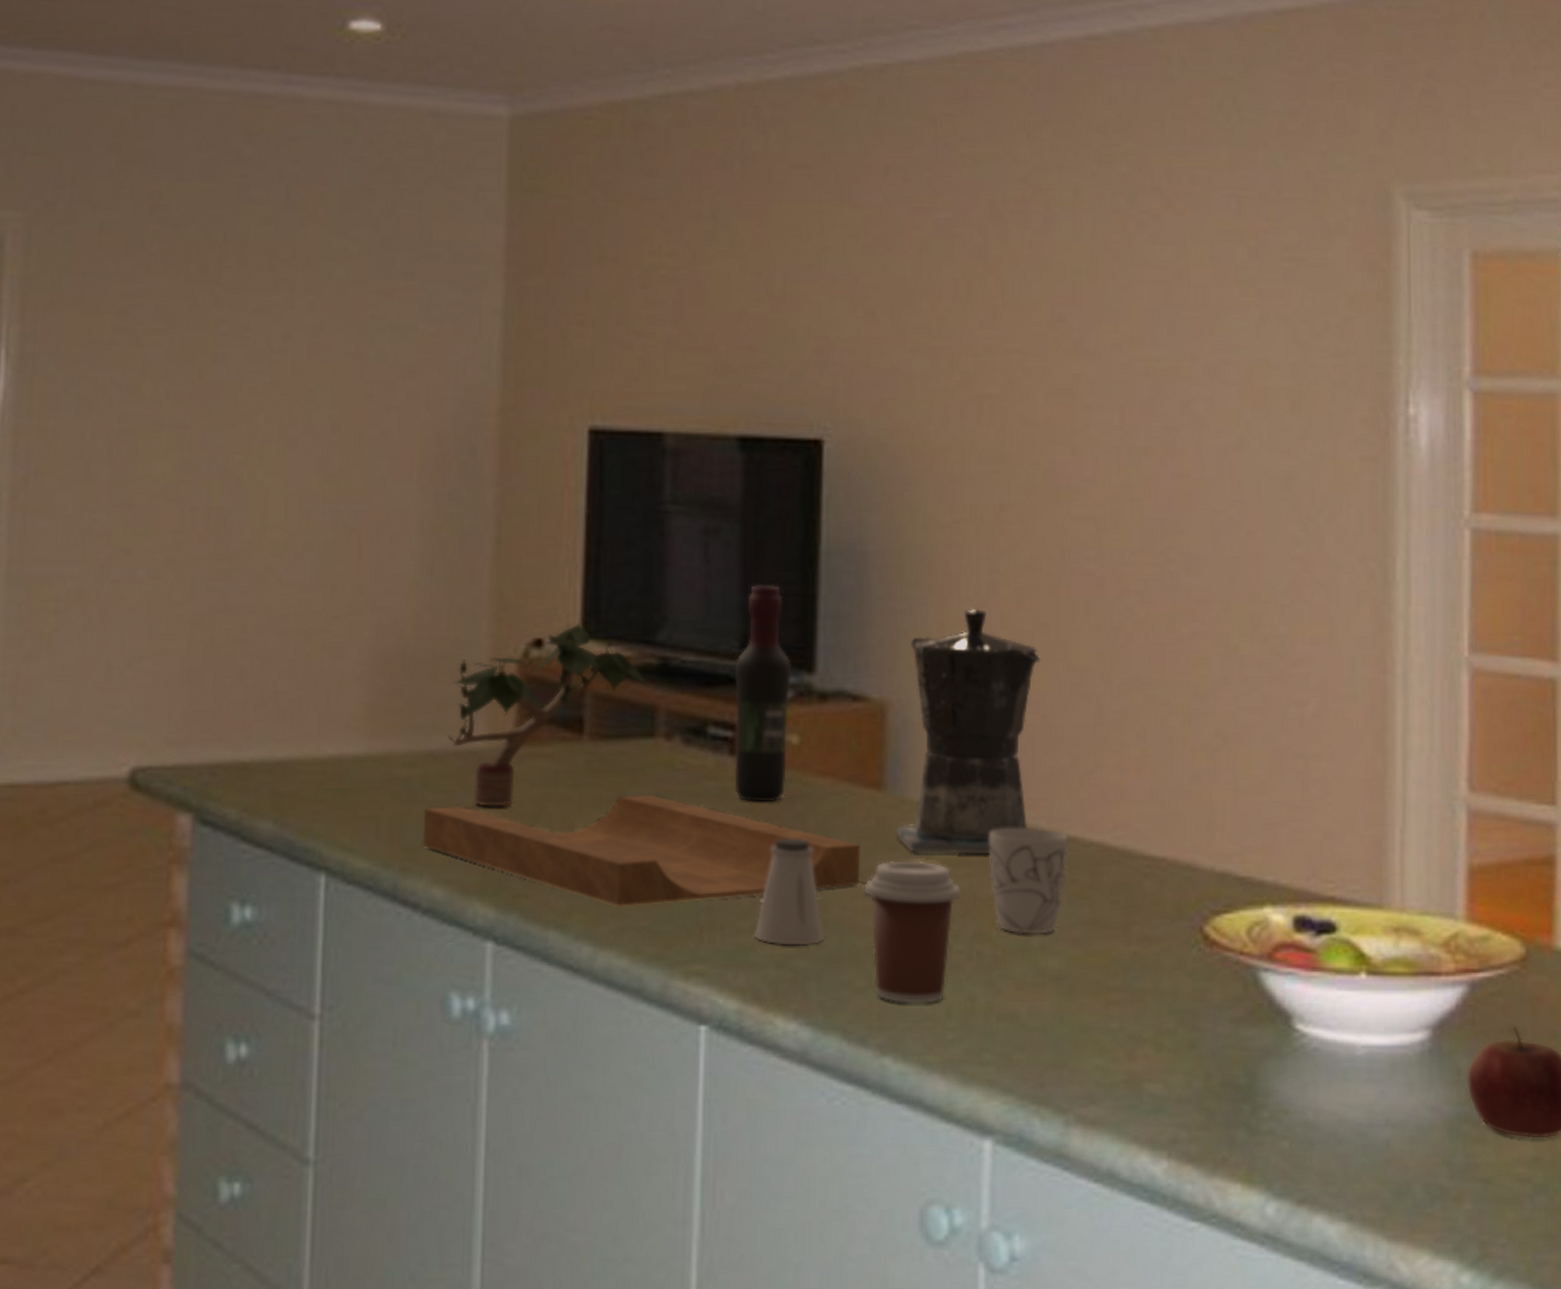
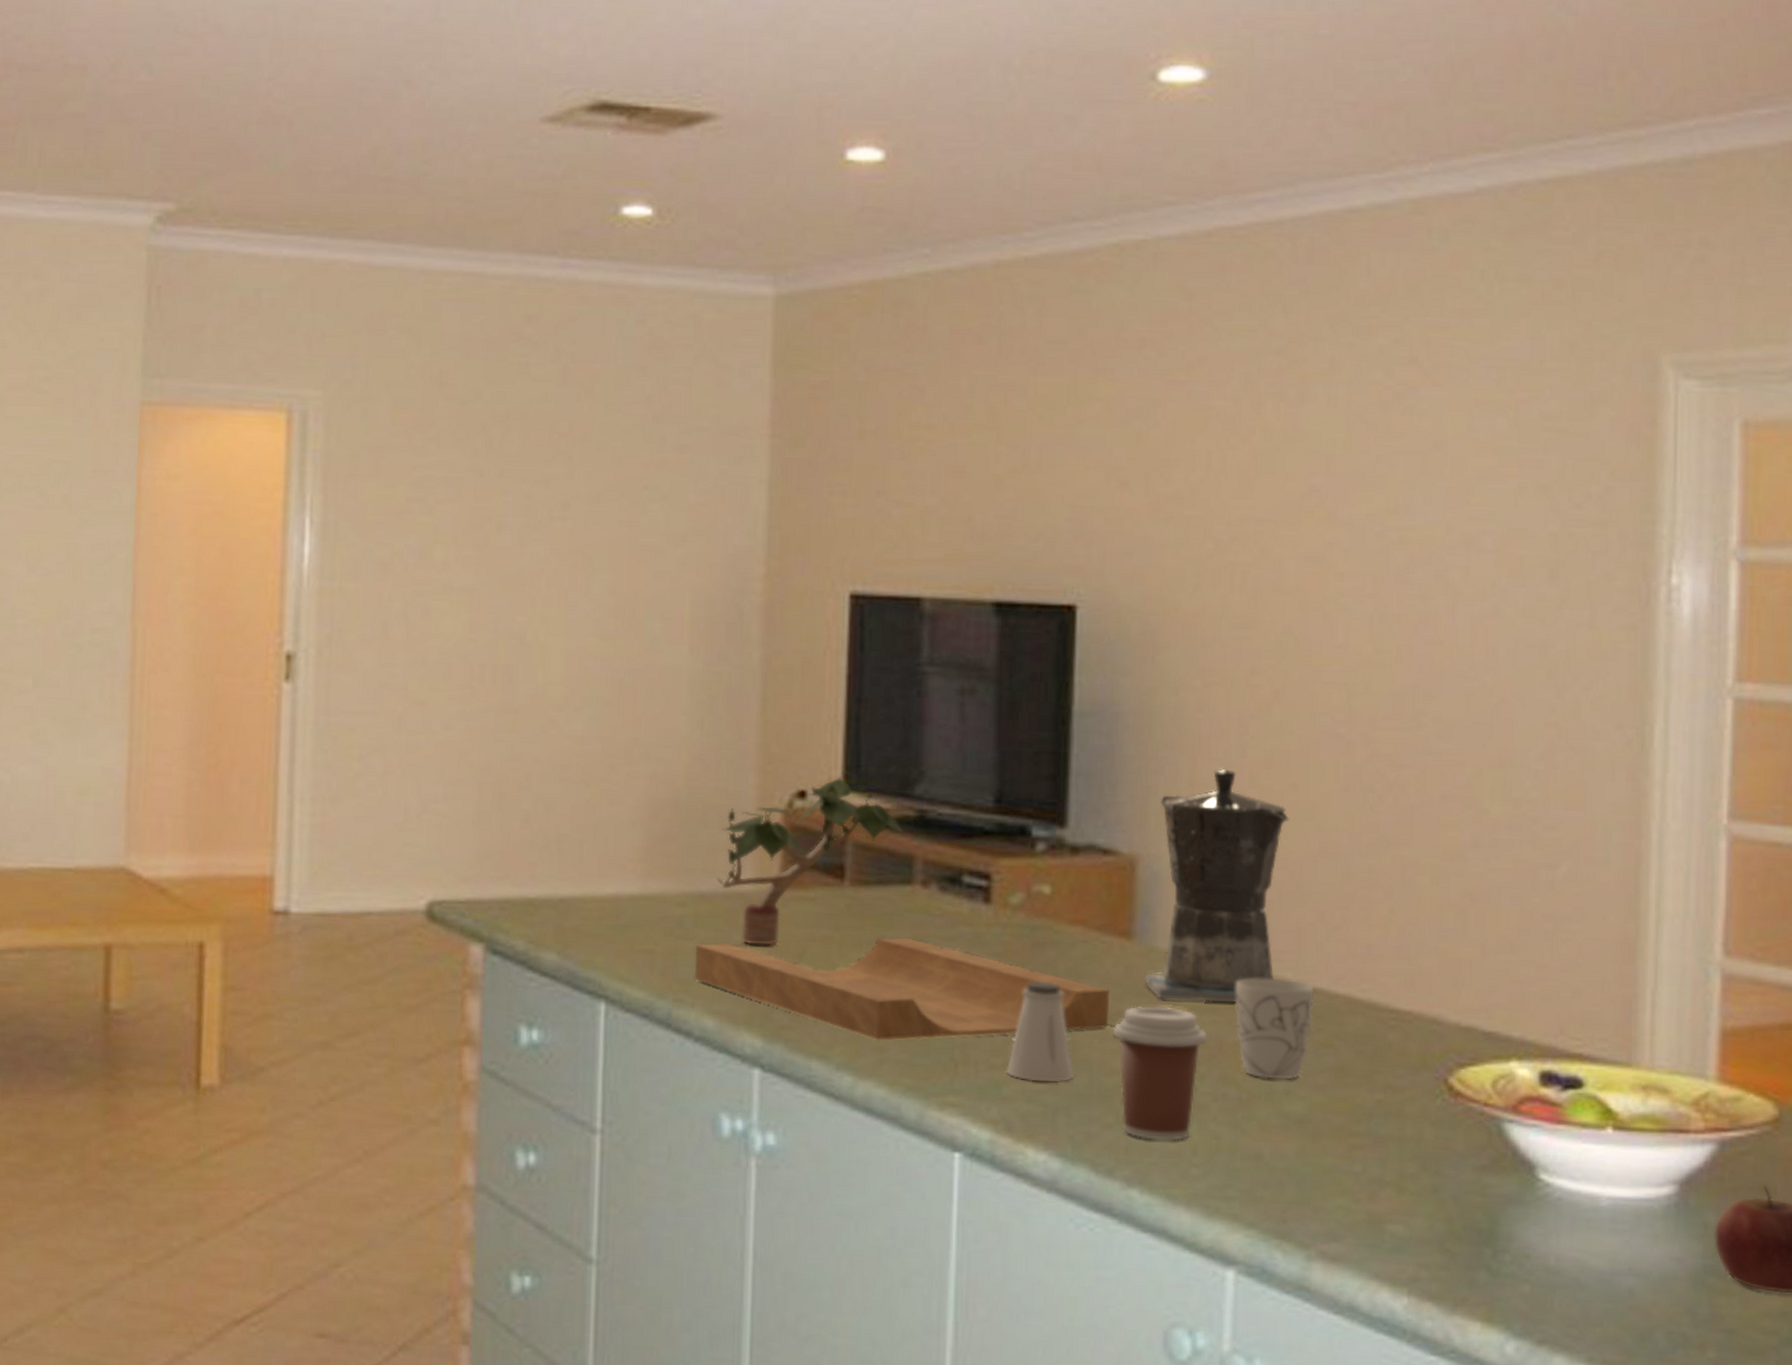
wine bottle: present [734,585,792,803] -> none [988,743,1045,948]

